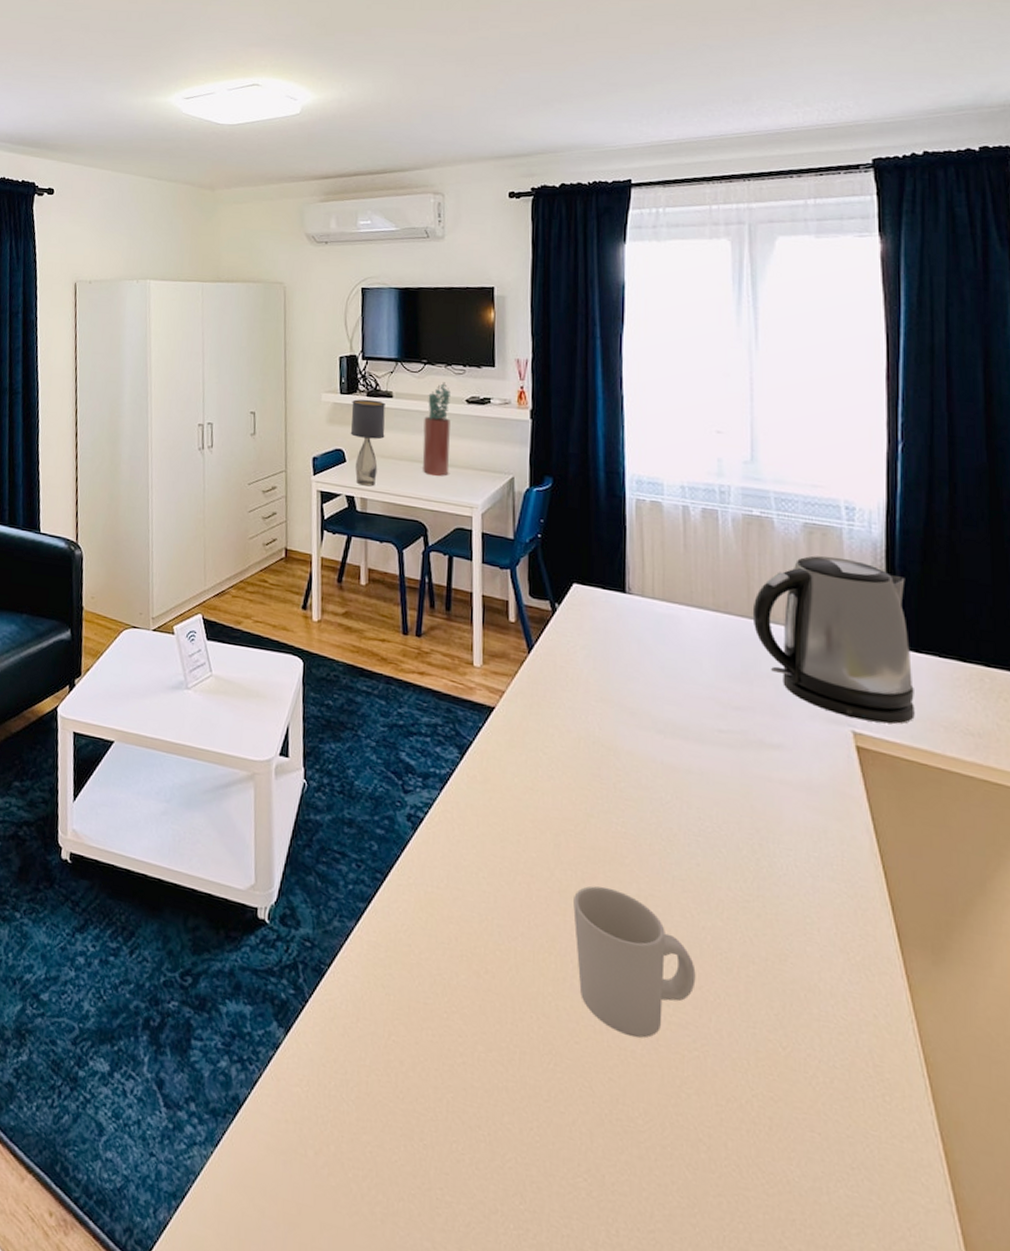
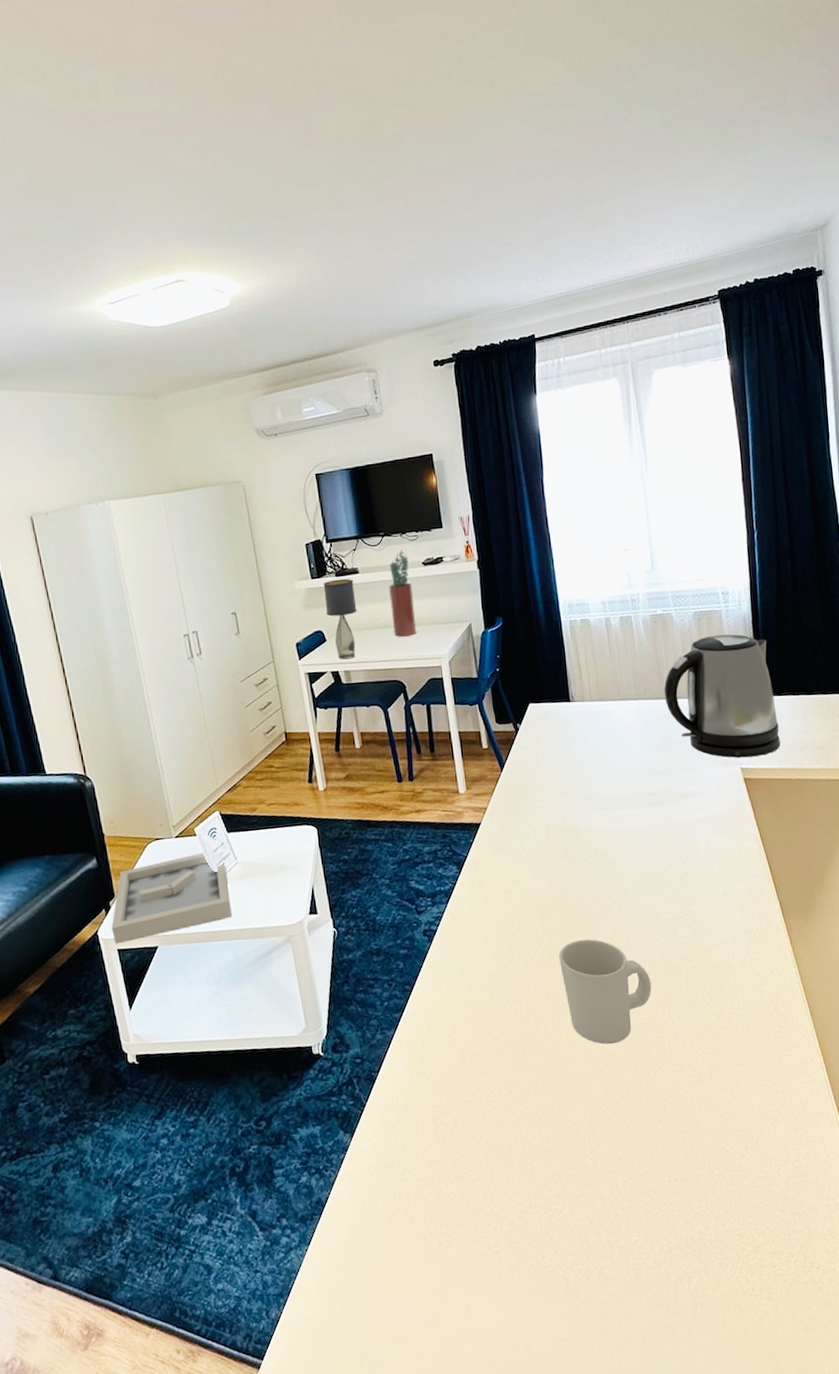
decorative tray: none [71,650,200,733] -> present [111,852,233,944]

